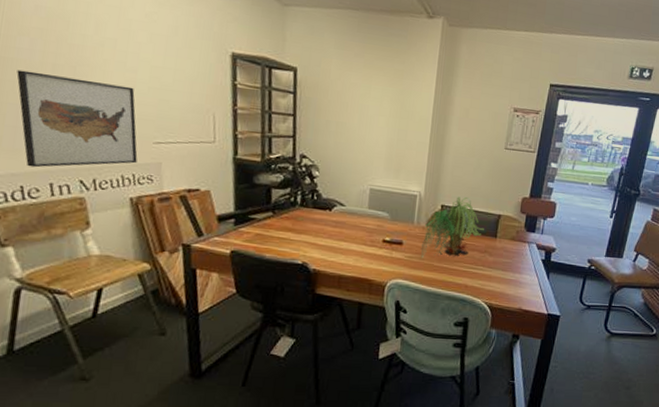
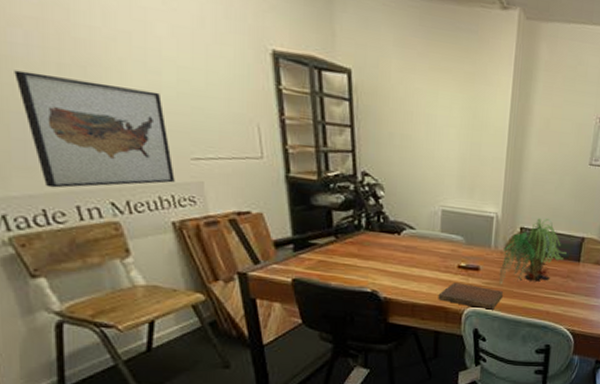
notebook: none [363,256,425,283] -> present [438,282,504,310]

